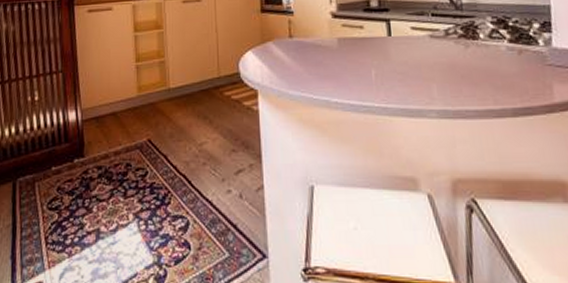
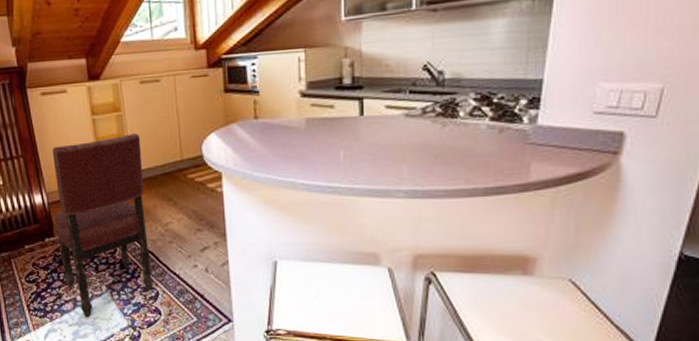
dining chair: none [87,50,184,251] -> present [52,133,154,316]

